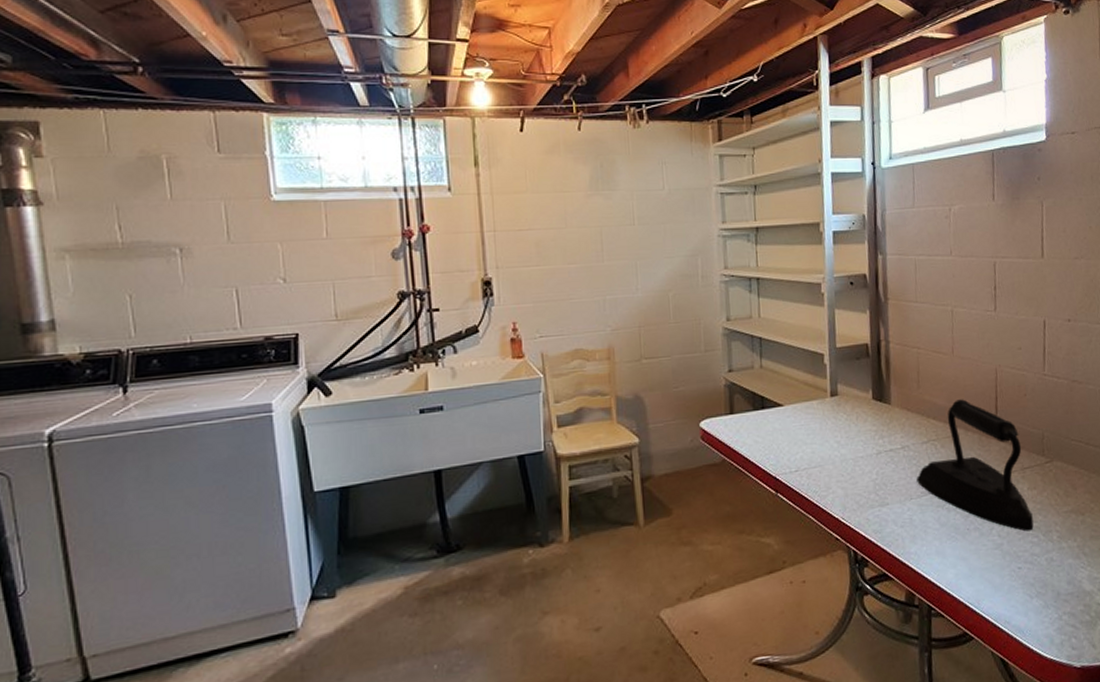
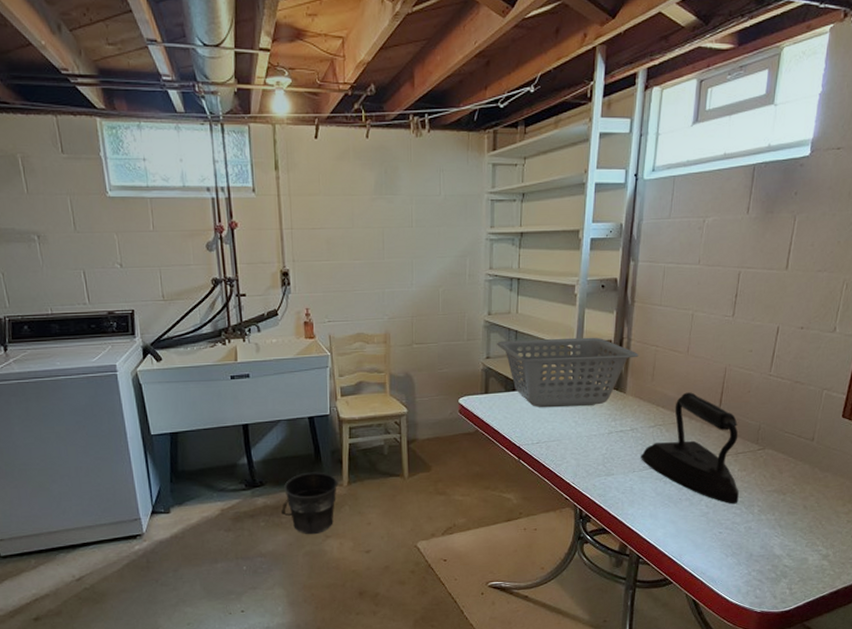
bucket: none [484,526,557,612] -> present [281,472,338,534]
laundry basket: none [739,341,900,428] -> present [497,337,639,408]

